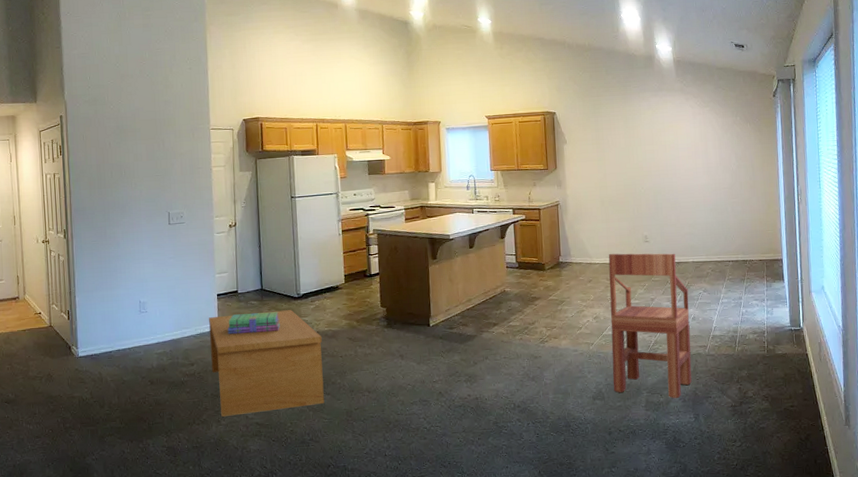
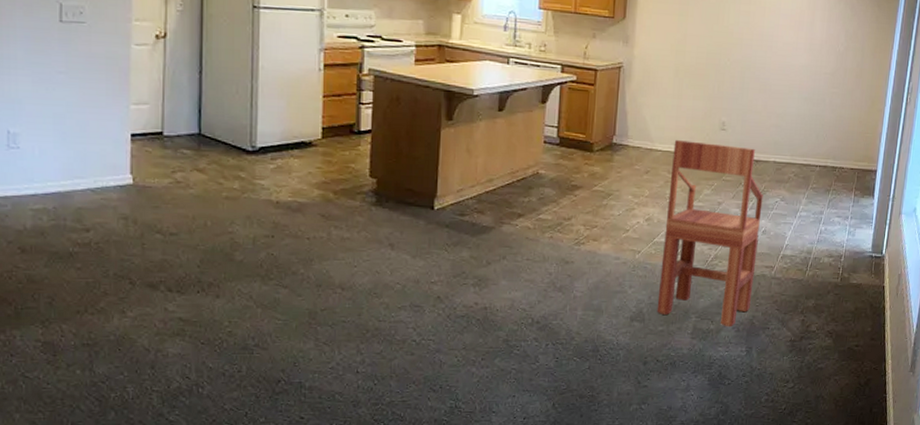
coffee table: present [209,310,325,417] -> none [116,165,282,306]
stack of books: present [227,312,280,335] -> none [144,166,223,195]

